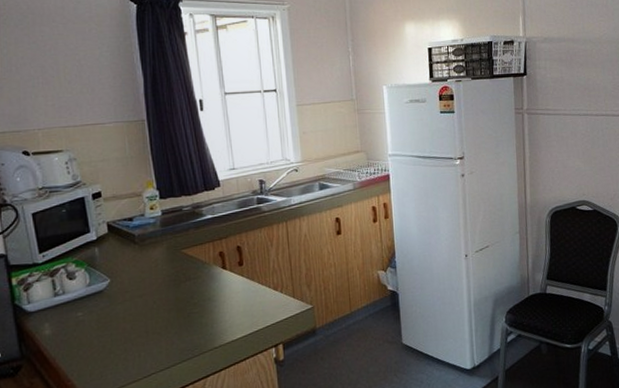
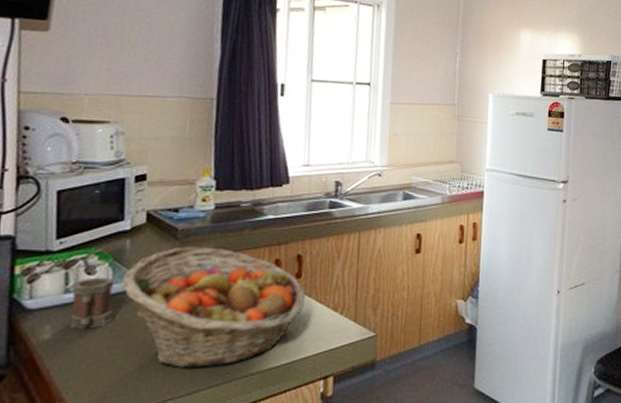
mug: none [60,280,97,325] -> present [68,277,114,329]
fruit basket: none [98,247,250,348] -> present [122,247,306,369]

